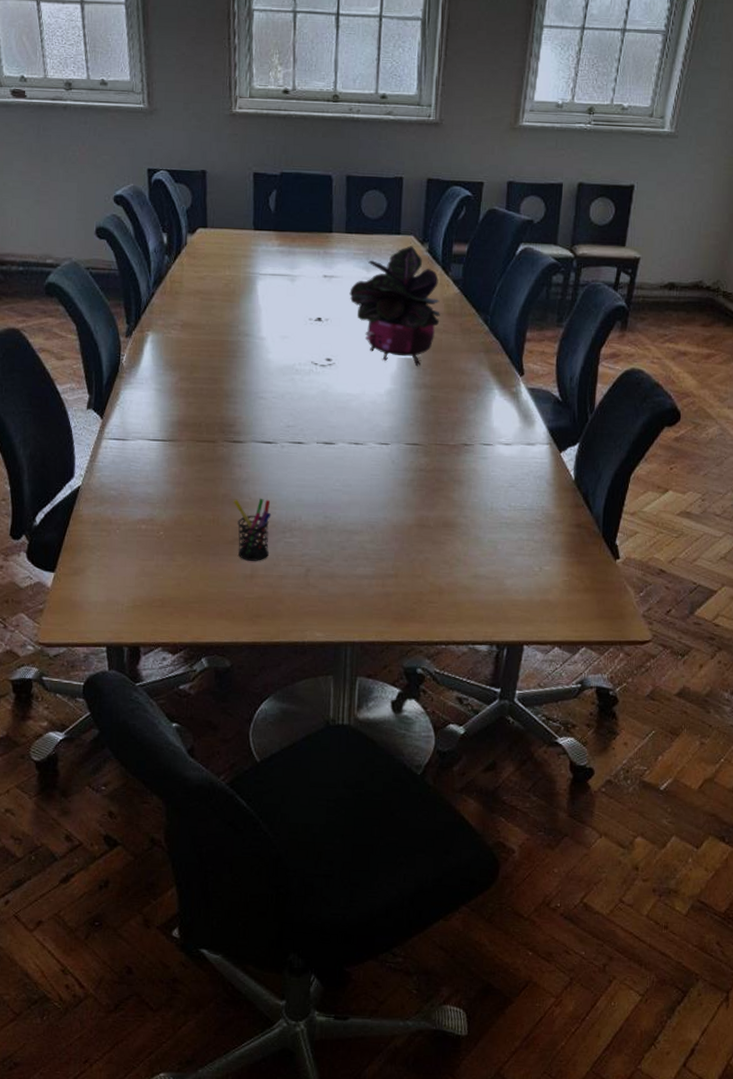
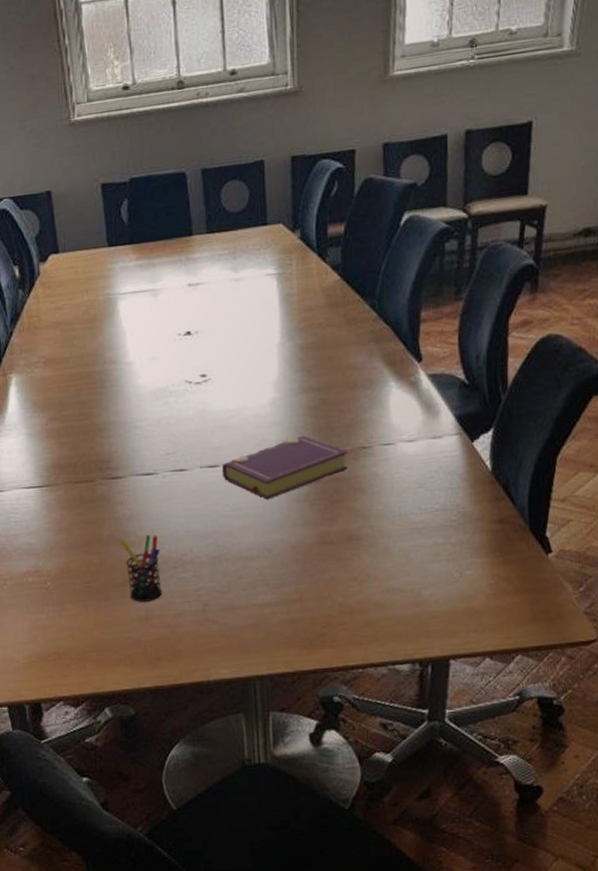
book: none [336,426,452,480] -> present [221,435,348,500]
potted plant: present [349,246,440,367] -> none [218,235,321,369]

